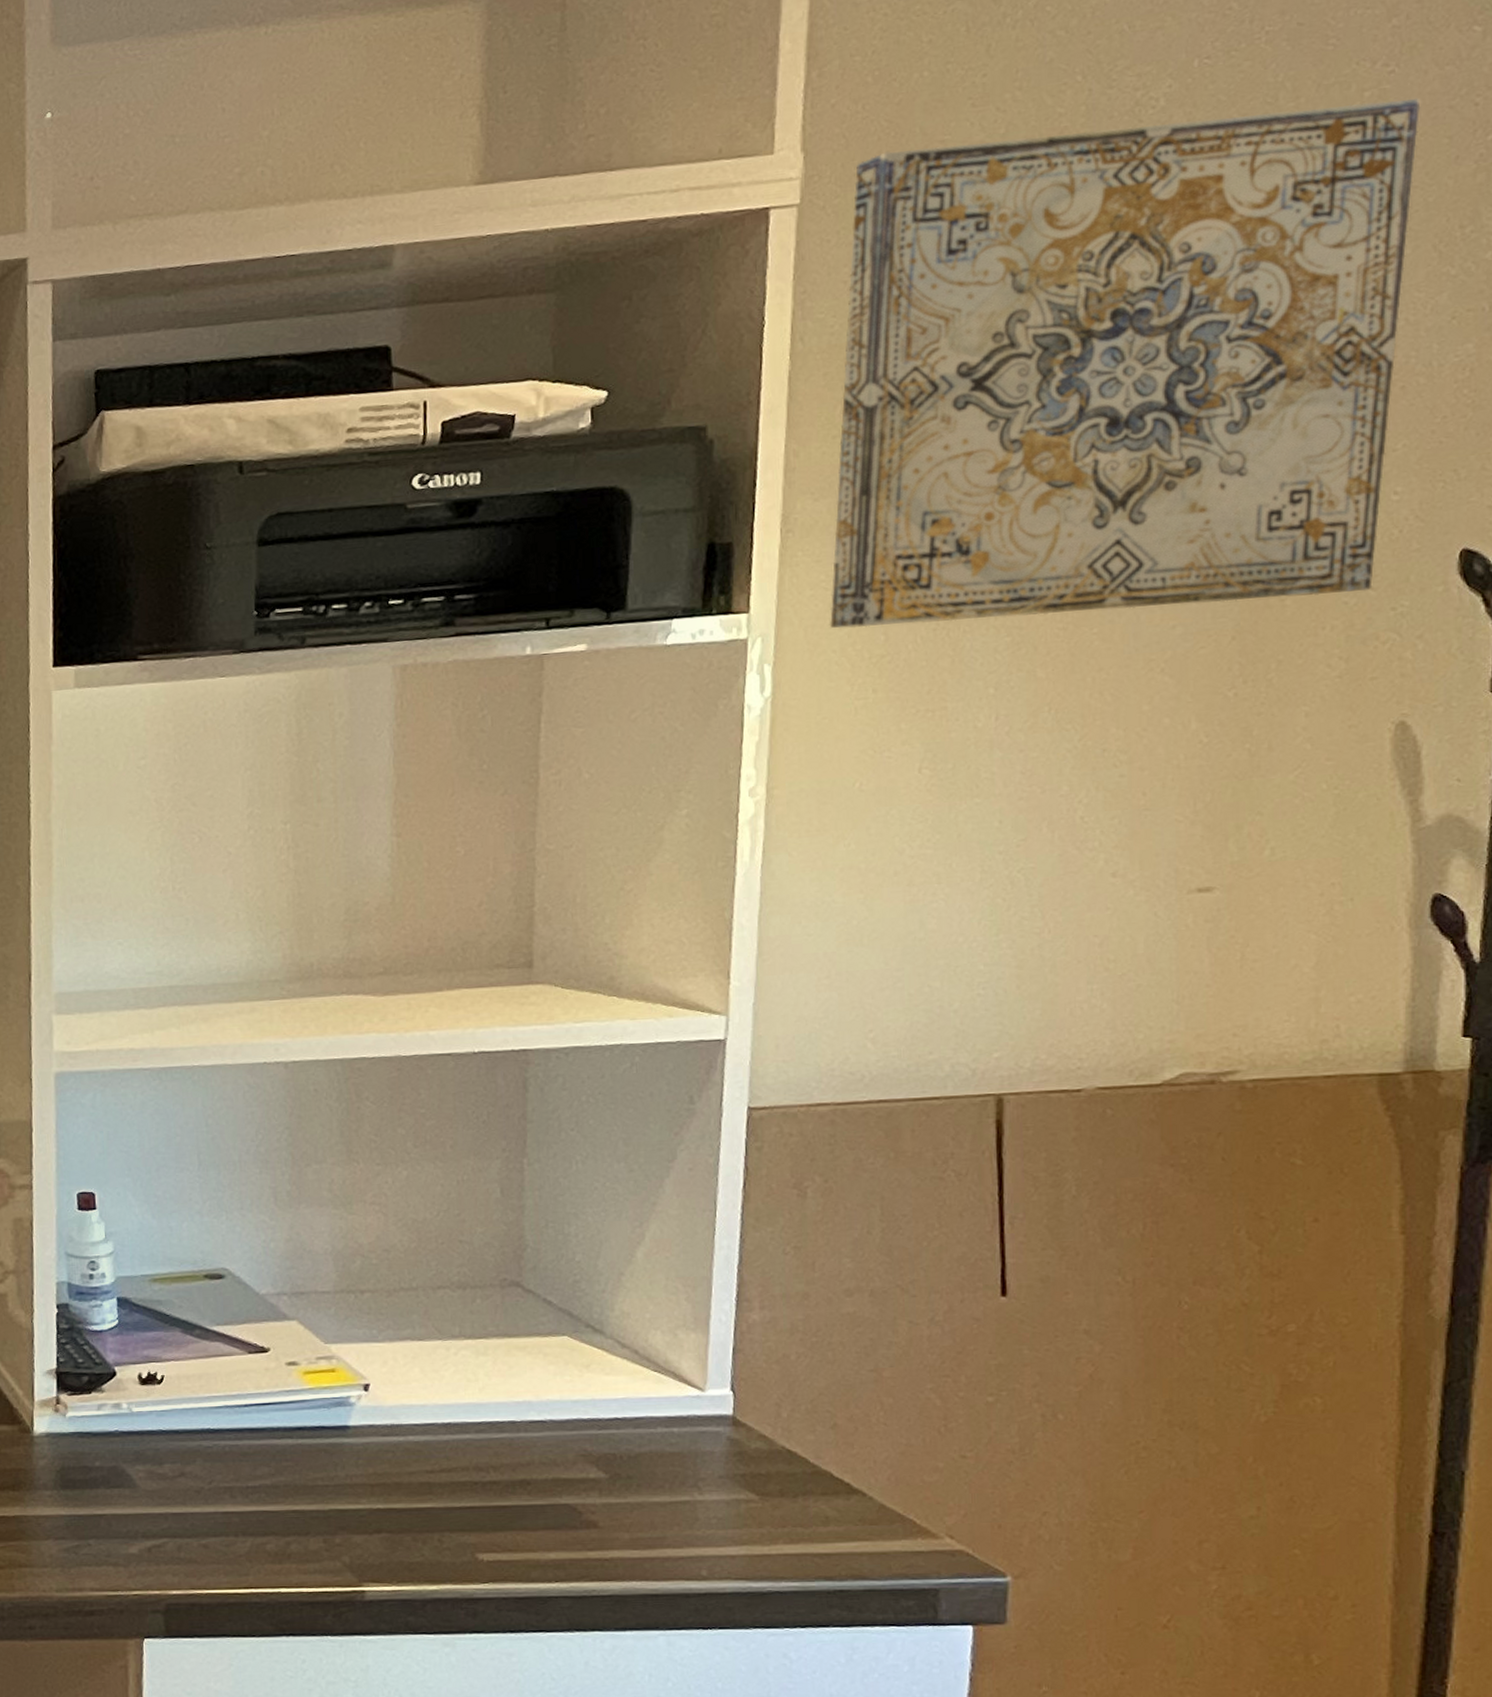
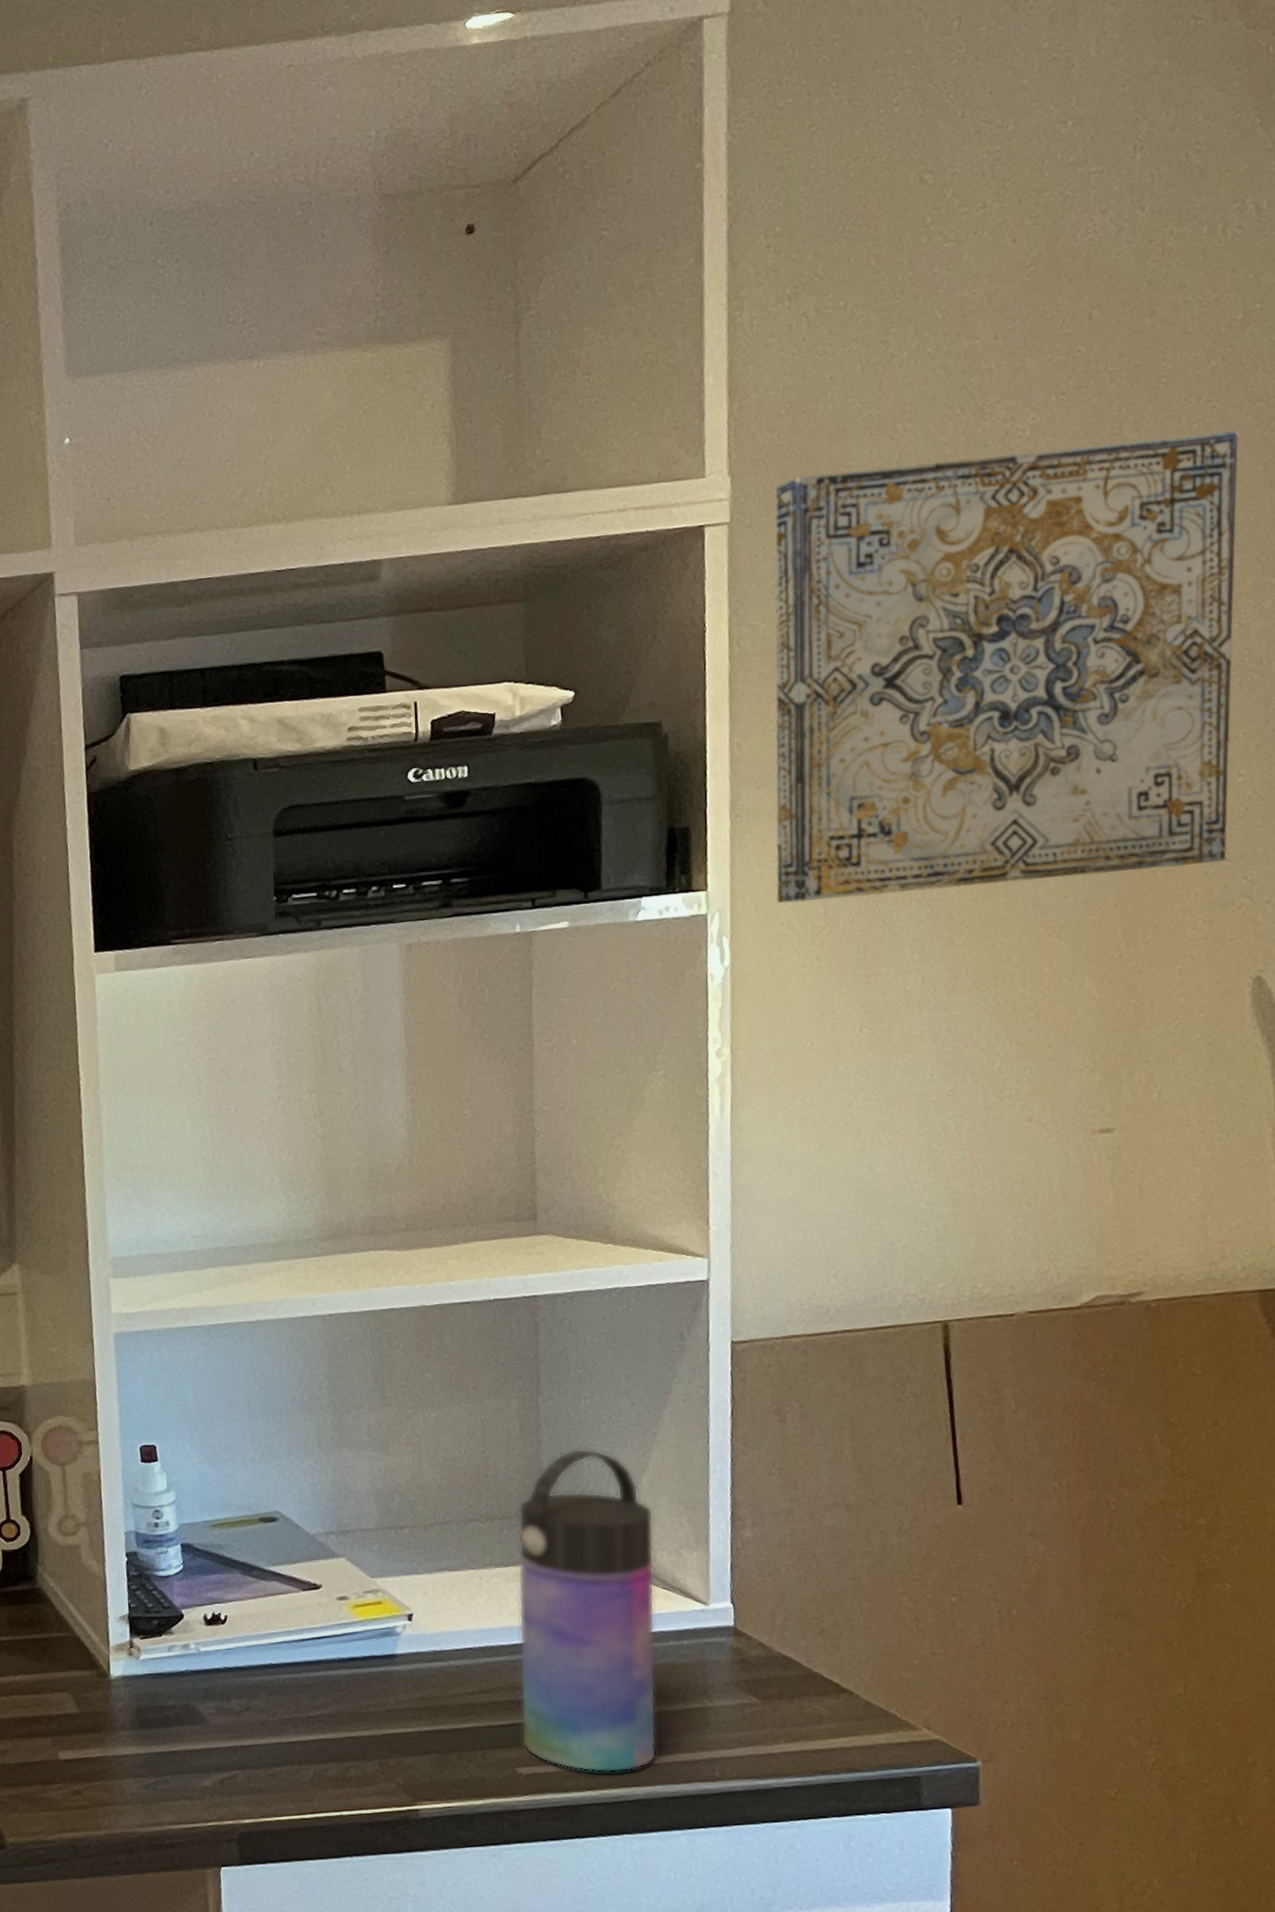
water bottle: none [484,1216,648,1565] -> present [517,1448,657,1773]

